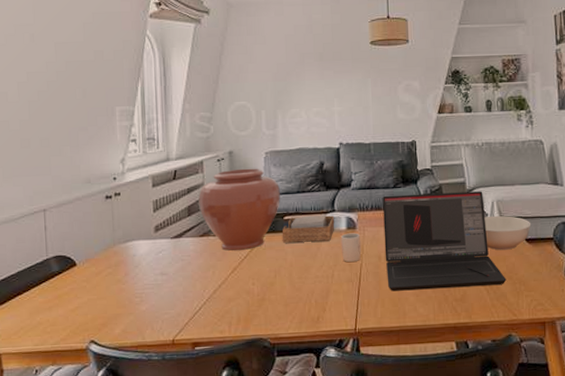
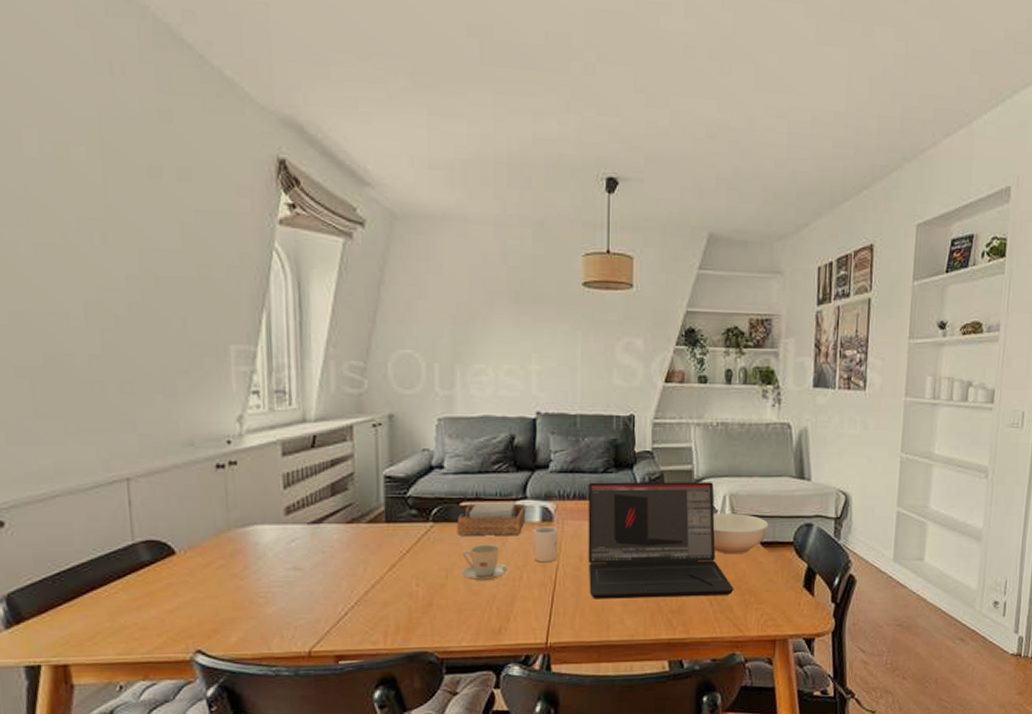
vase: present [198,168,281,251] -> none [346,438,457,542]
teacup: none [286,249,323,279] -> present [461,544,508,581]

